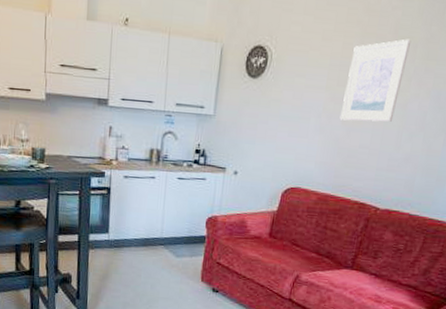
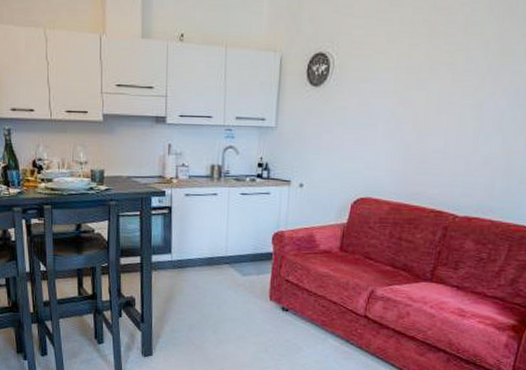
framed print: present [339,39,412,122] -> none [409,35,484,125]

